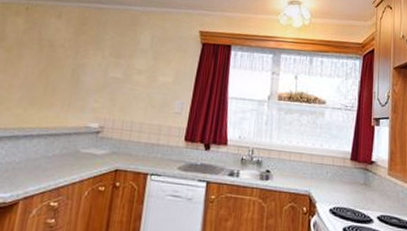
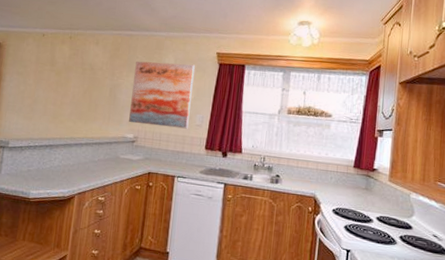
wall art: none [94,38,175,117] -> present [129,61,195,129]

